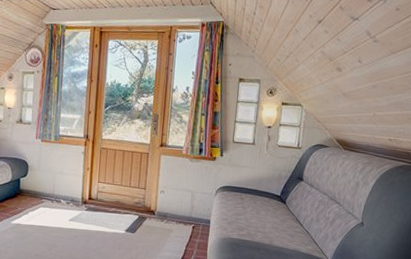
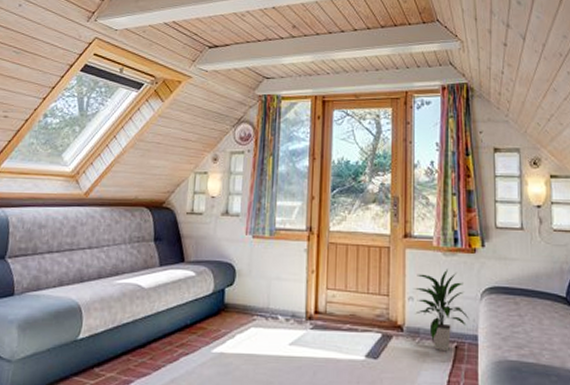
indoor plant: none [164,171,205,229] -> present [412,269,469,350]

